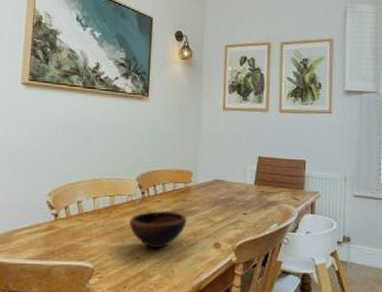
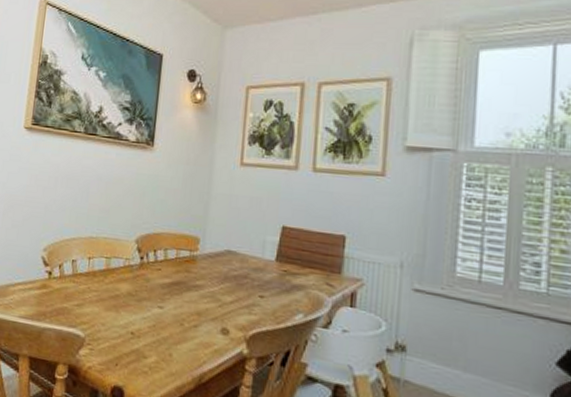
bowl: present [129,210,187,249] -> none [125,279,191,326]

